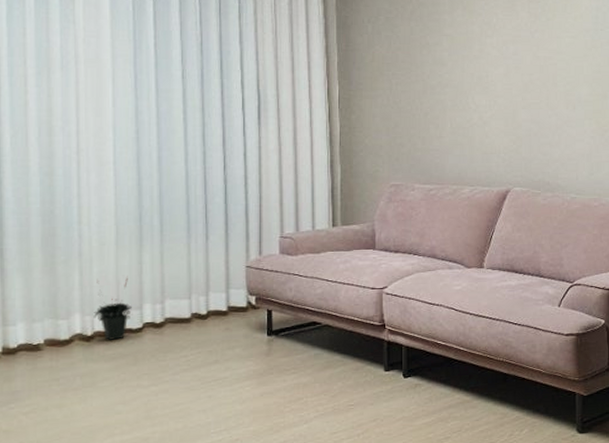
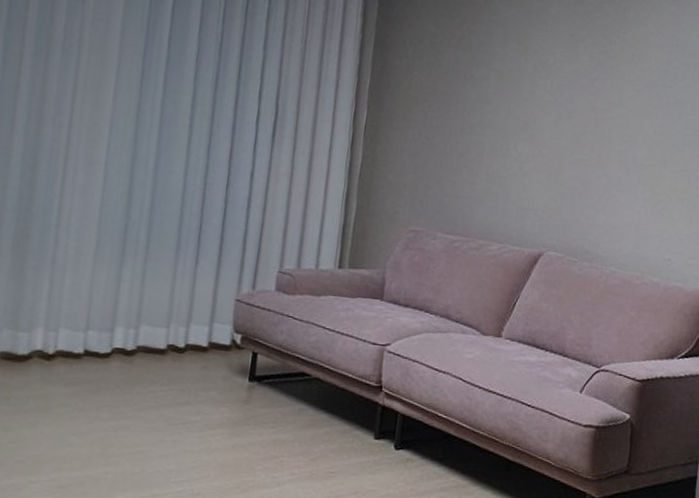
potted plant: present [94,276,133,340] -> none [58,292,103,363]

